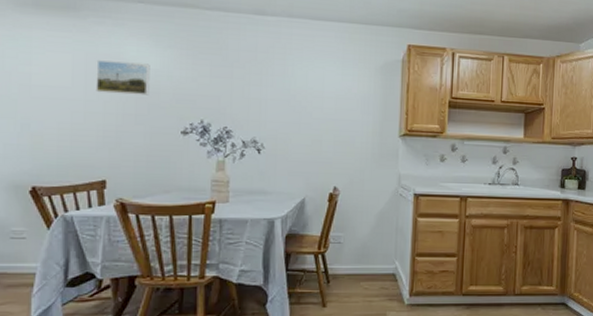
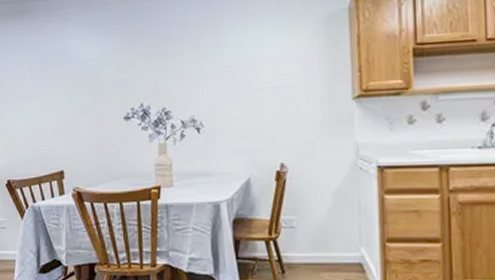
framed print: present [96,60,150,96] -> none [48,54,94,88]

